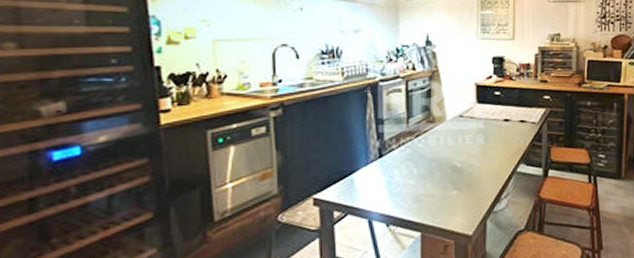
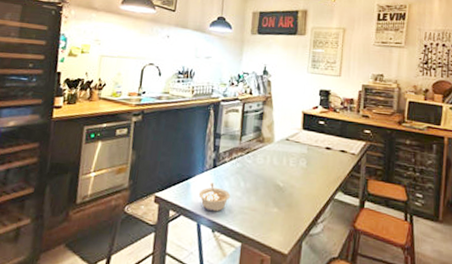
legume: none [365,174,403,206] -> present [198,183,231,212]

